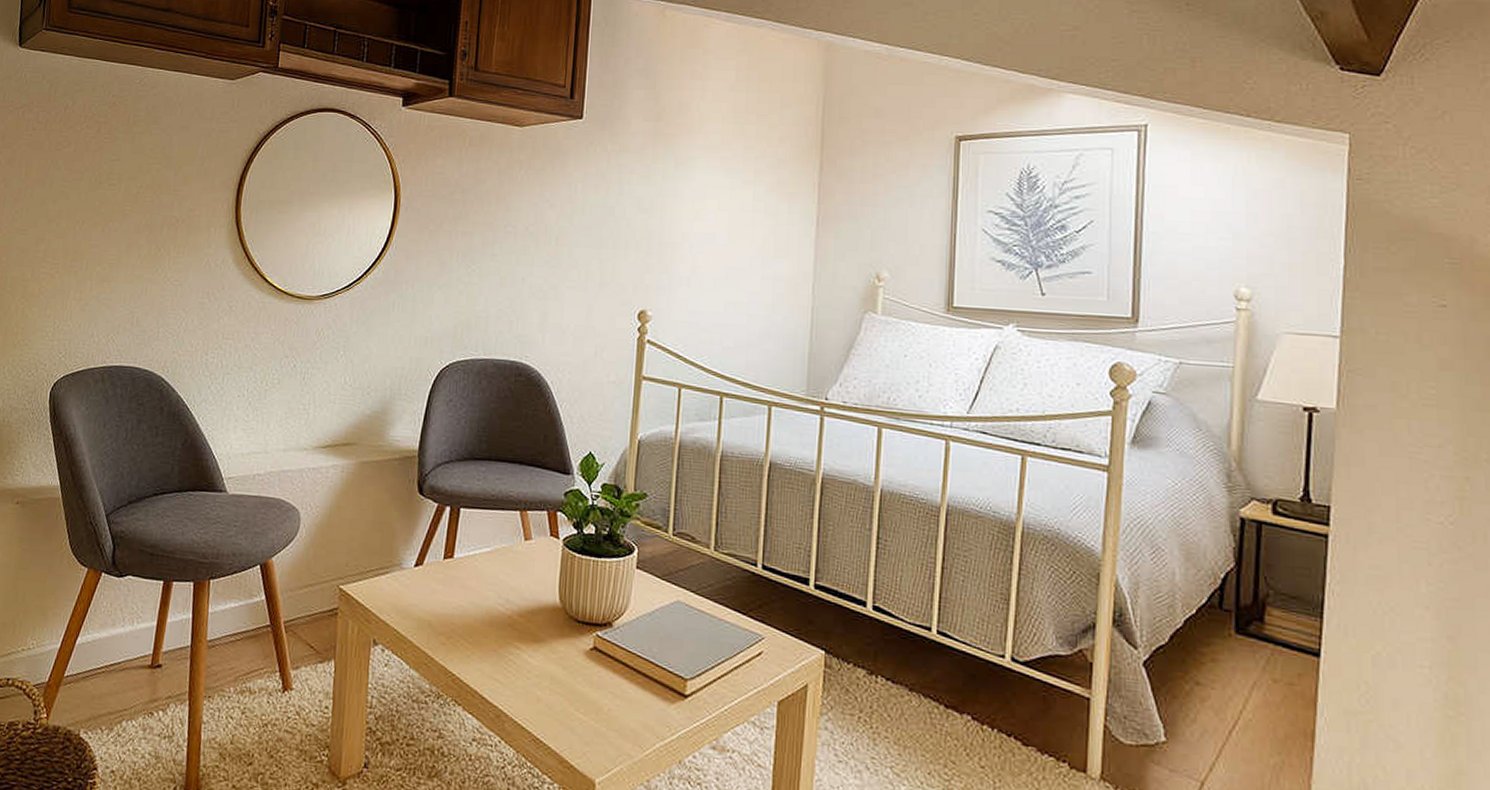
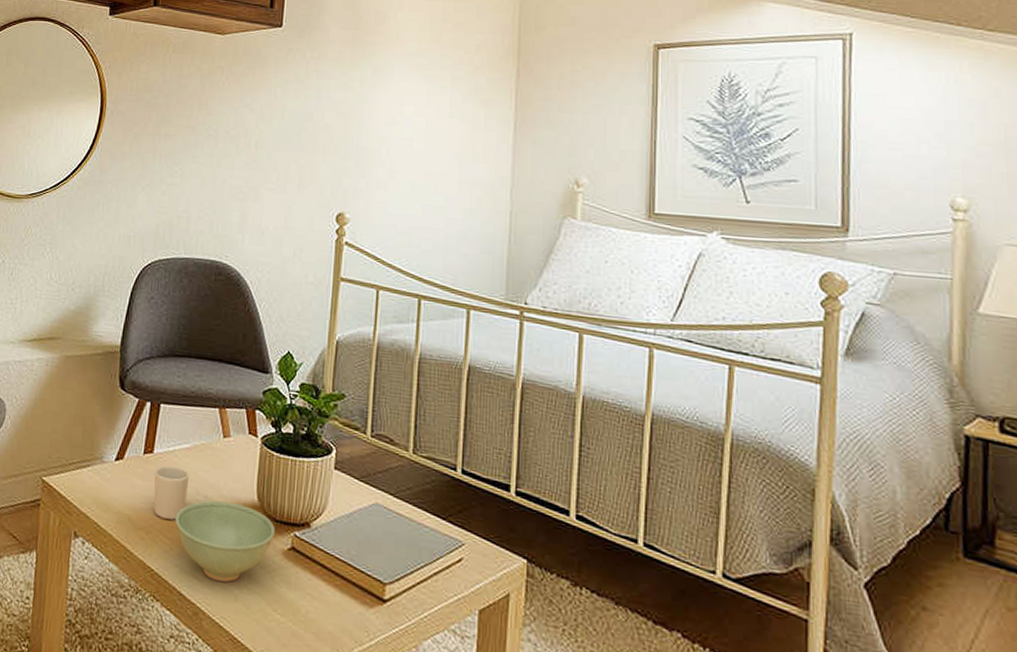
mug: none [454,569,491,624] -> present [153,465,190,520]
bowl: none [476,603,578,685] -> present [175,500,276,583]

